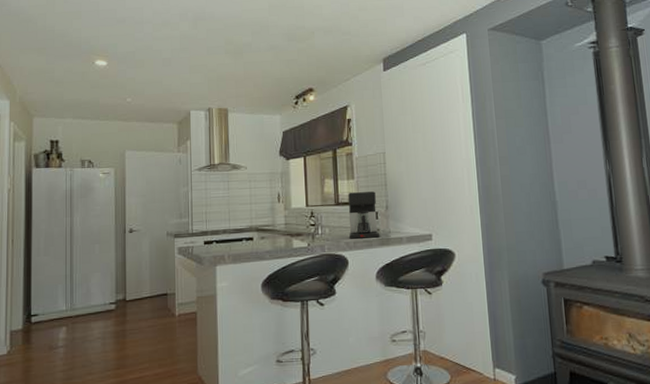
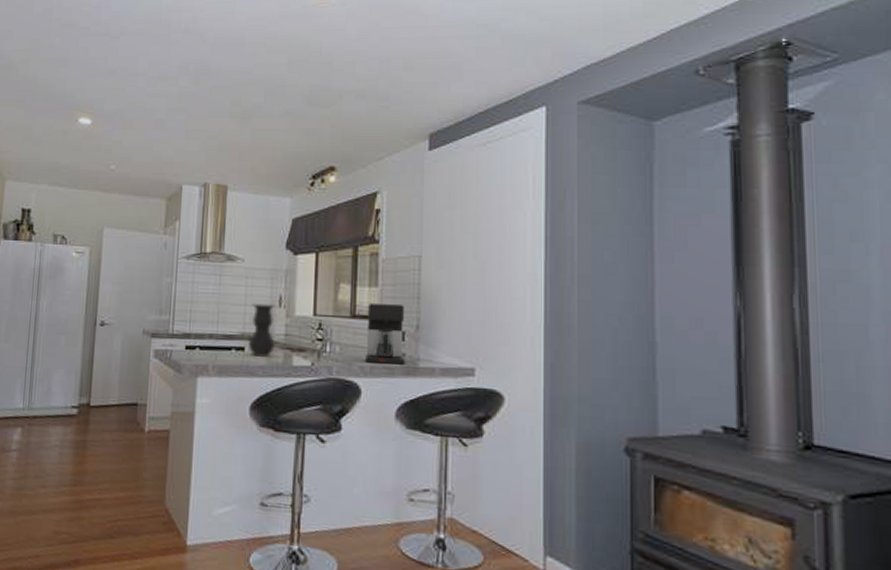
vase: none [255,200,279,244] -> present [247,303,277,357]

